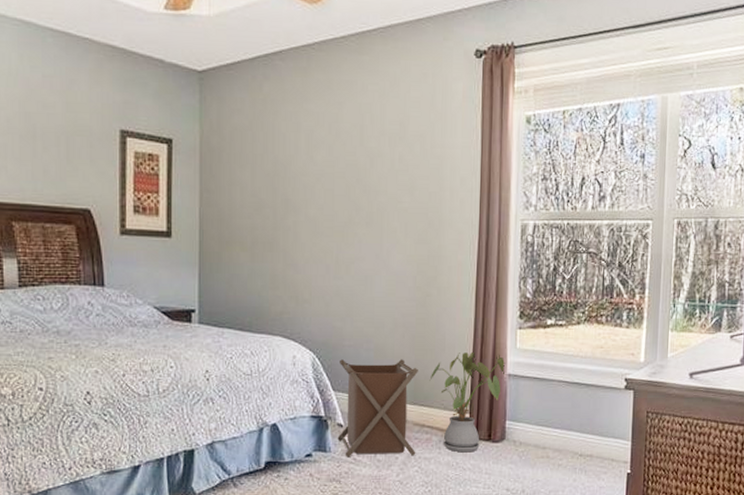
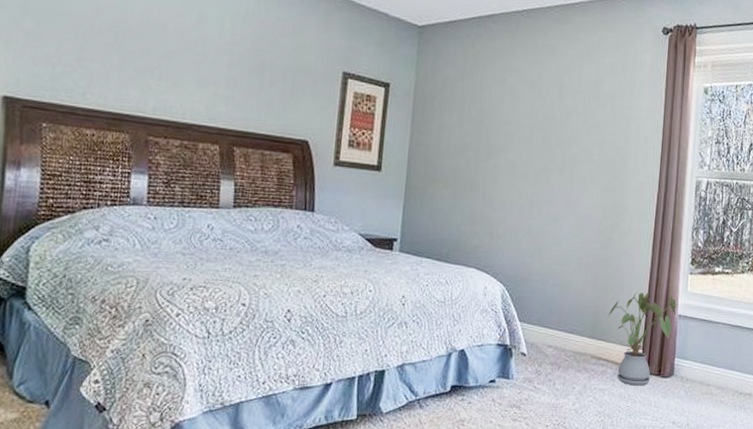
laundry basket: present [337,359,418,458] -> none [520,293,598,387]

